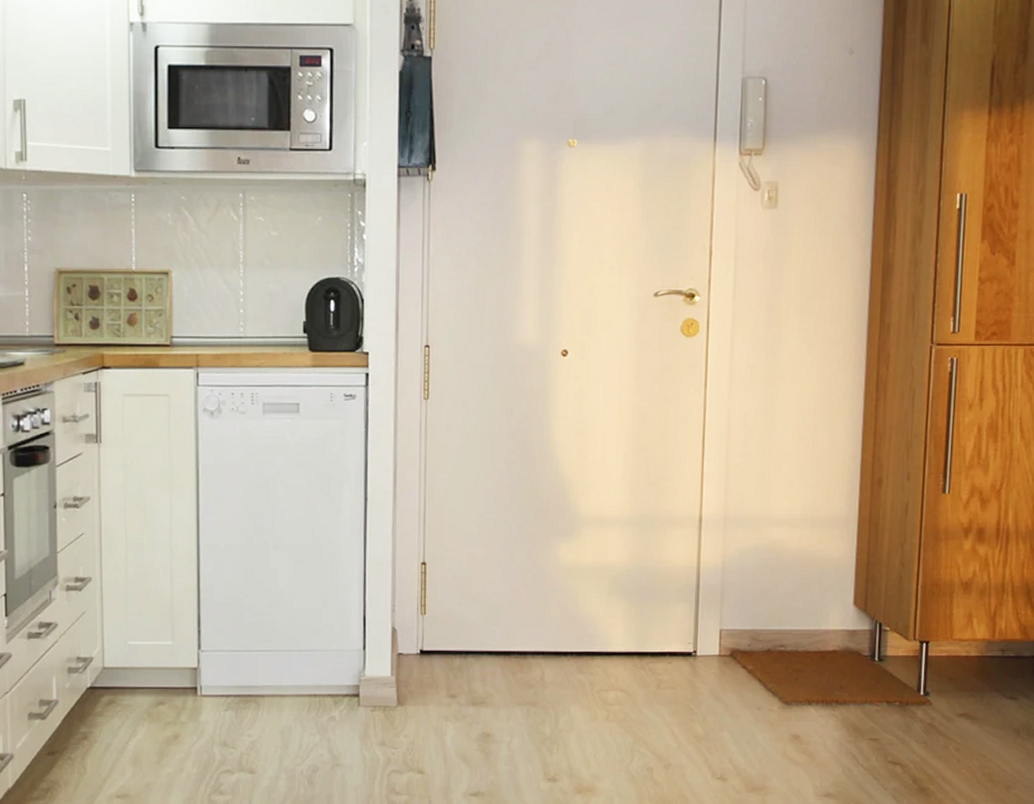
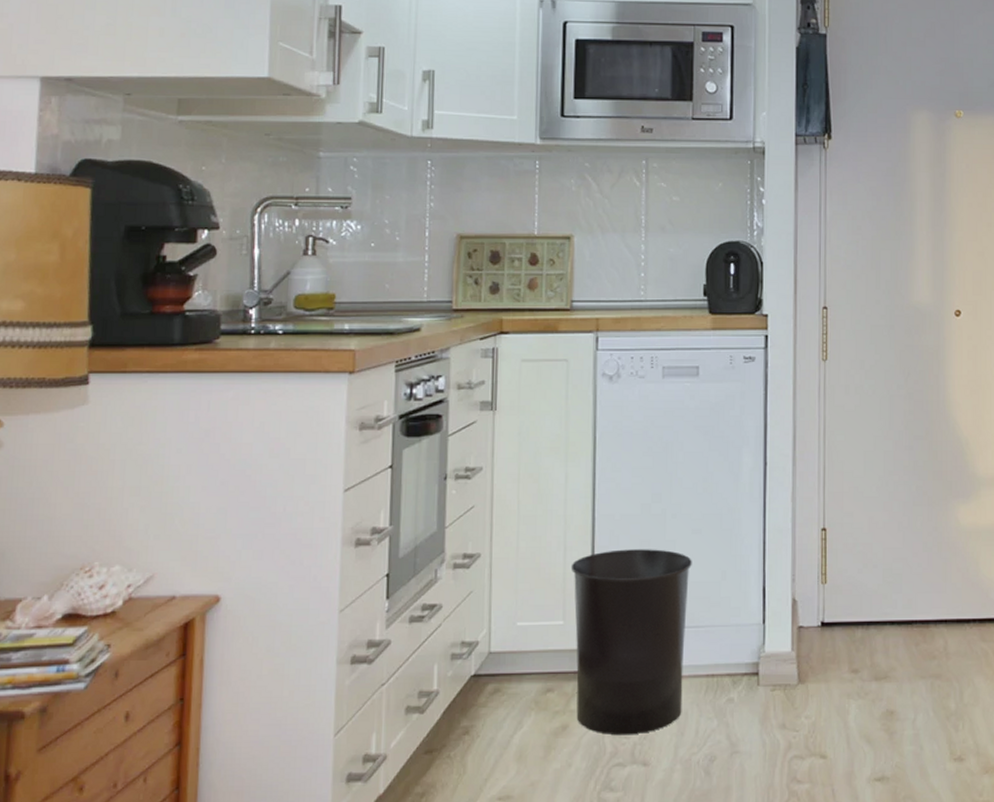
waste bin: none [177,577,294,745] -> present [570,549,692,734]

